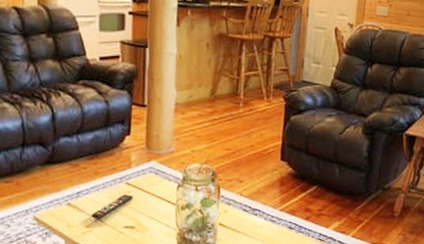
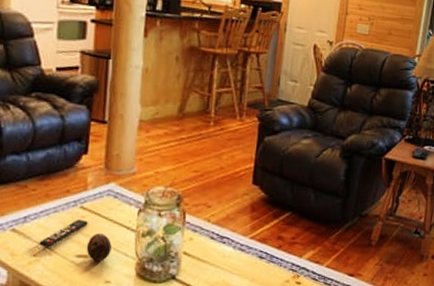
decorative egg: none [132,207,155,232] -> present [86,233,112,261]

